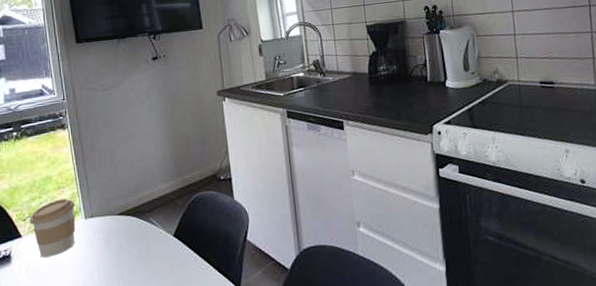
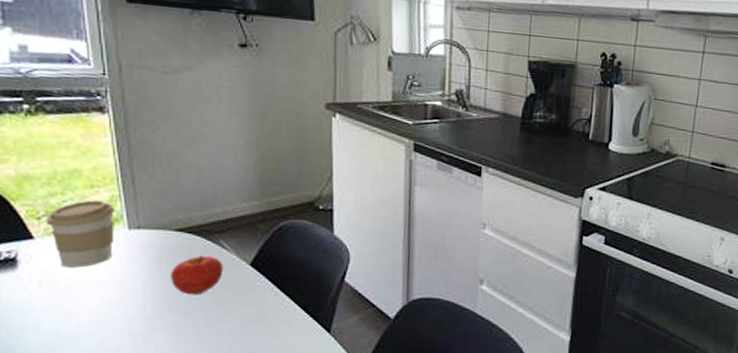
fruit: none [116,232,155,269] -> present [171,255,224,295]

